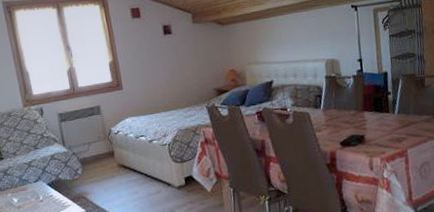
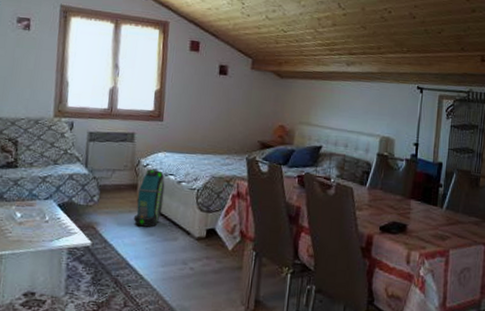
backpack: none [115,134,141,188] -> present [133,169,165,227]

